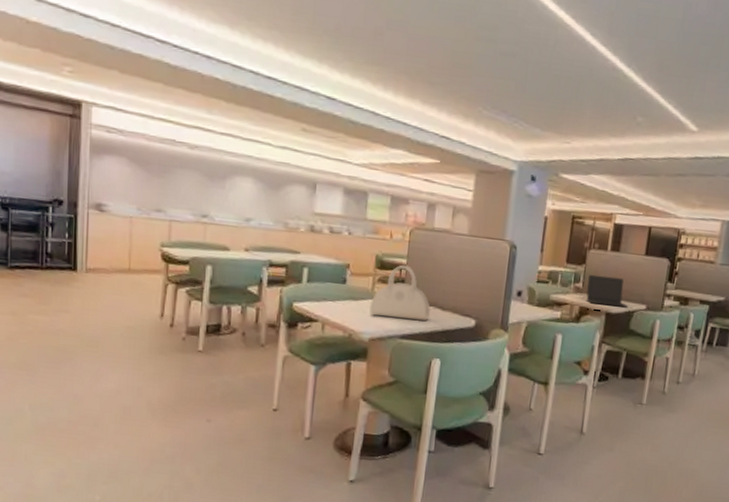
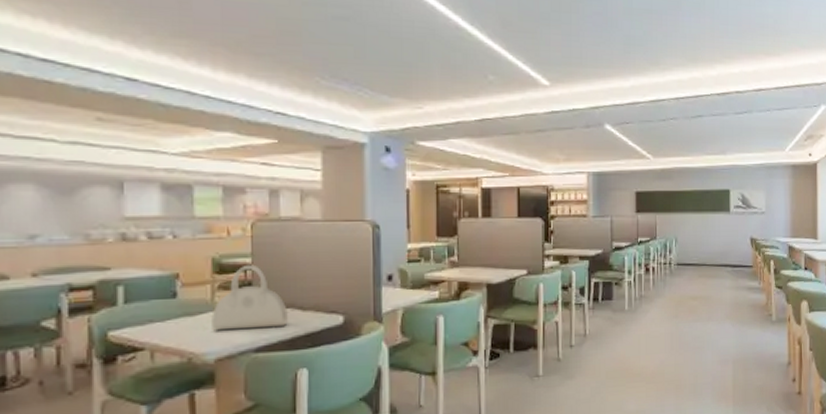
laptop: present [586,274,628,308] -> none [462,244,508,277]

